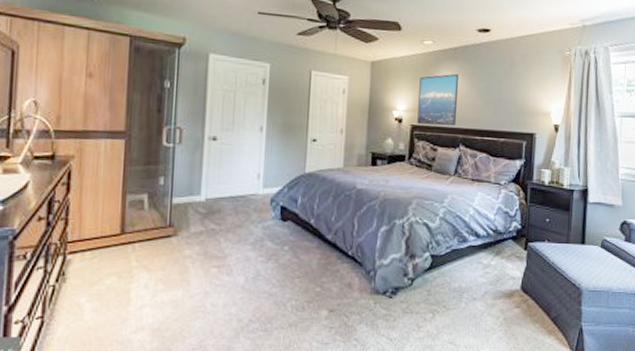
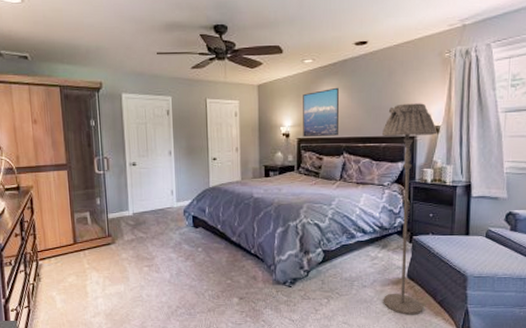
floor lamp: none [494,98,556,334] -> present [381,103,437,315]

